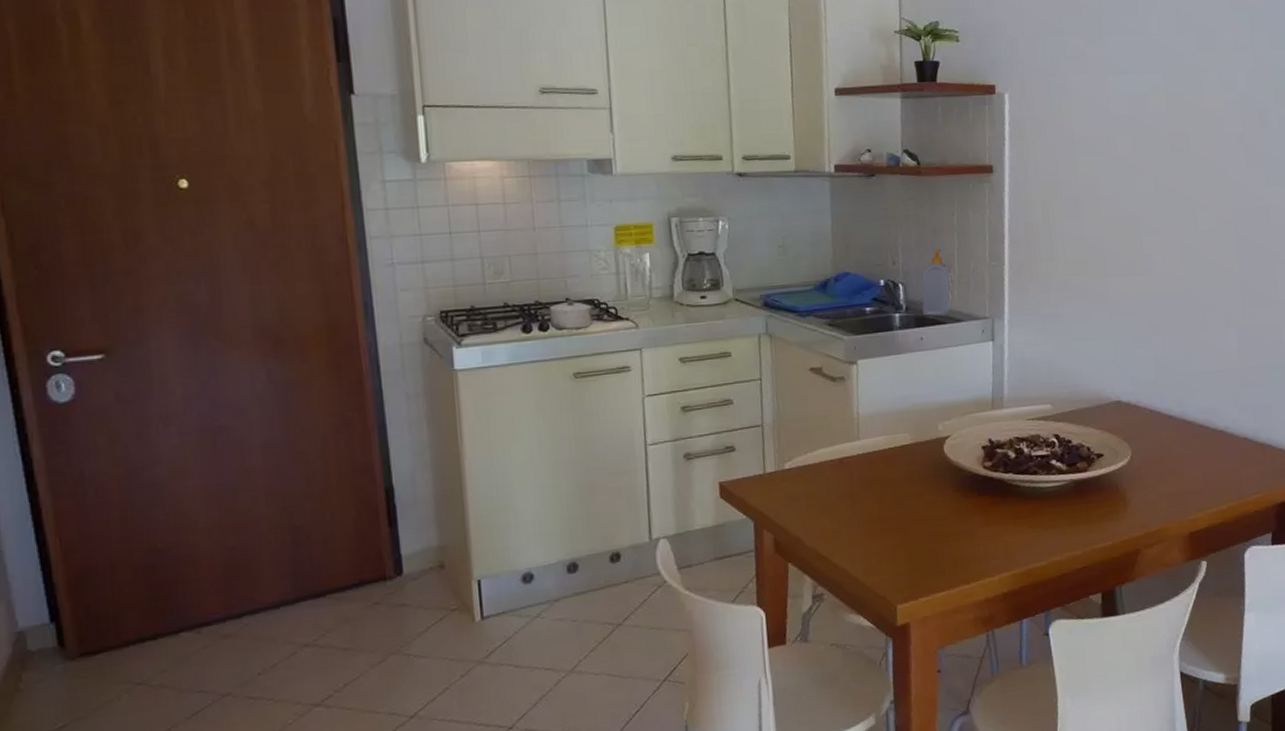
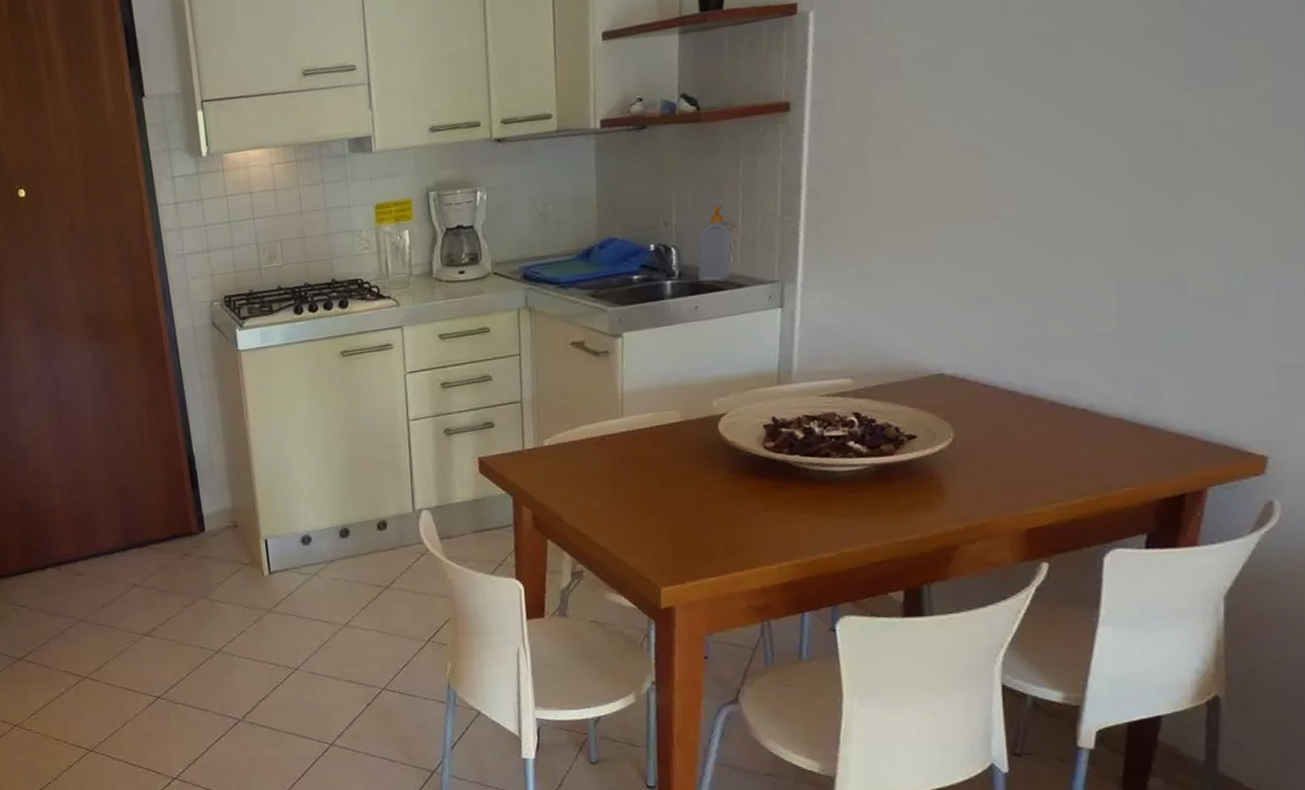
cooking pot: present [542,300,600,331] -> none [311,281,363,311]

